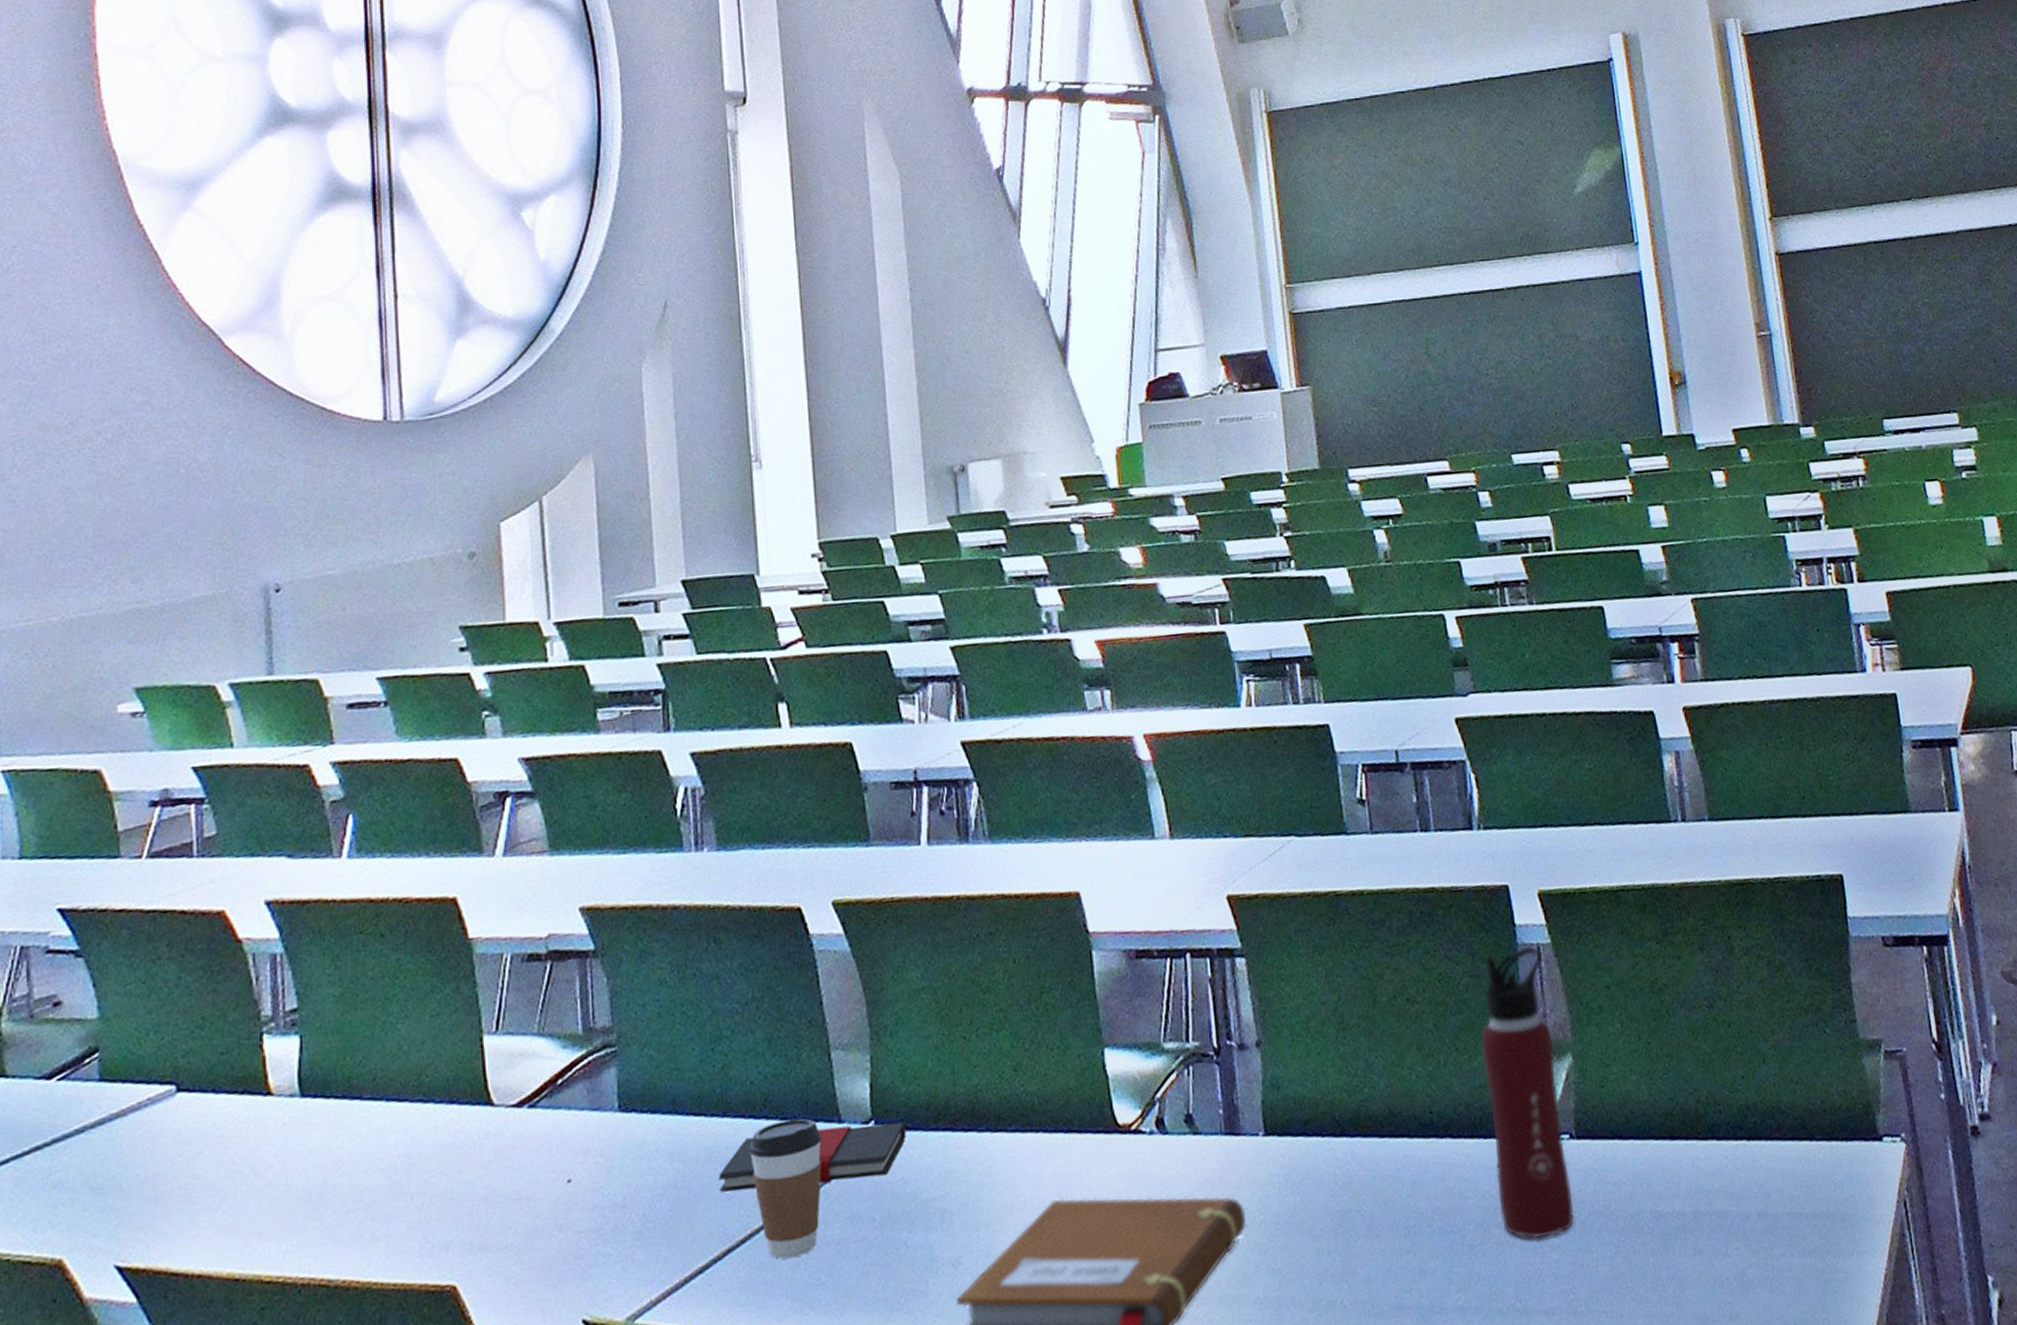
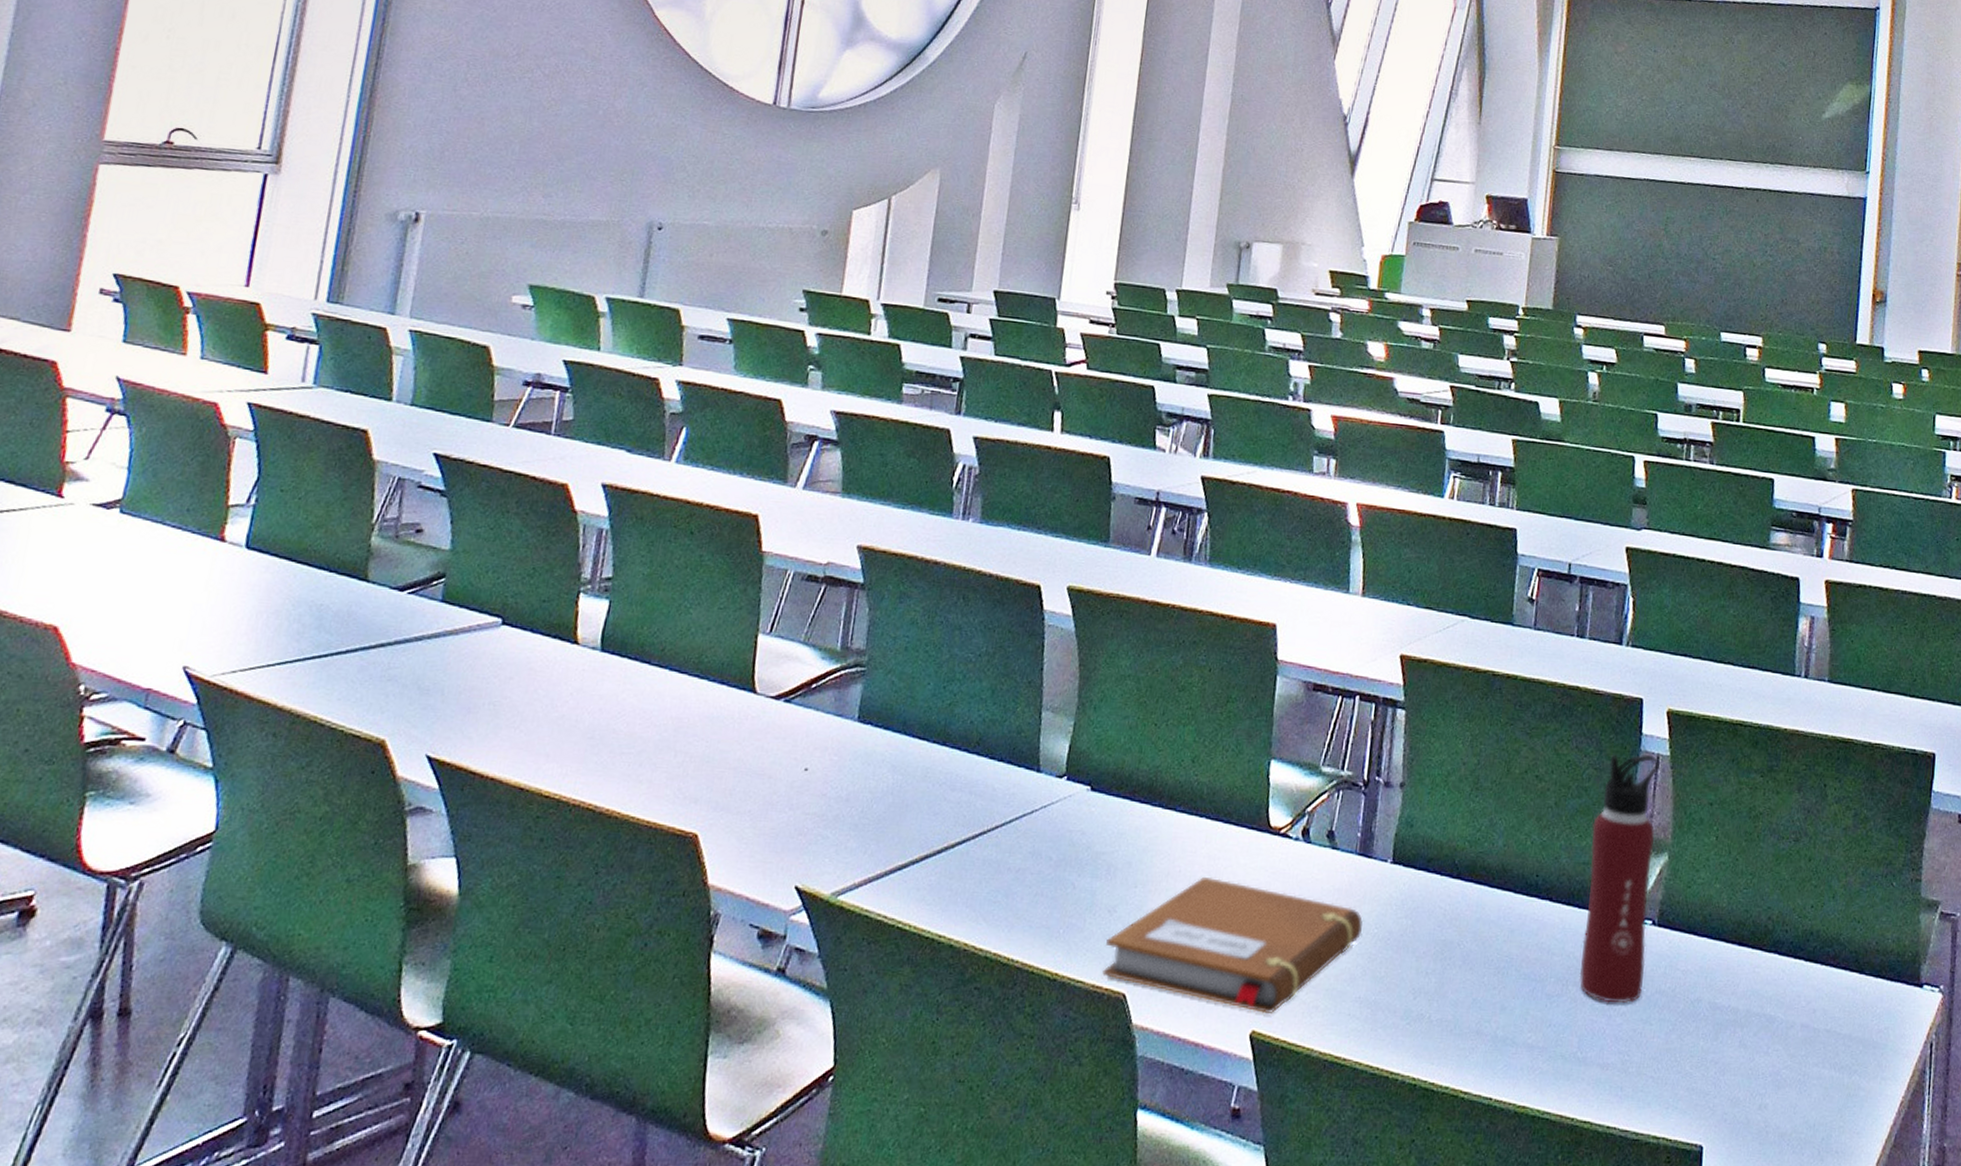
book: present [718,1121,907,1192] -> none [927,767,1093,824]
coffee cup: present [749,1118,822,1259] -> none [957,759,1021,875]

